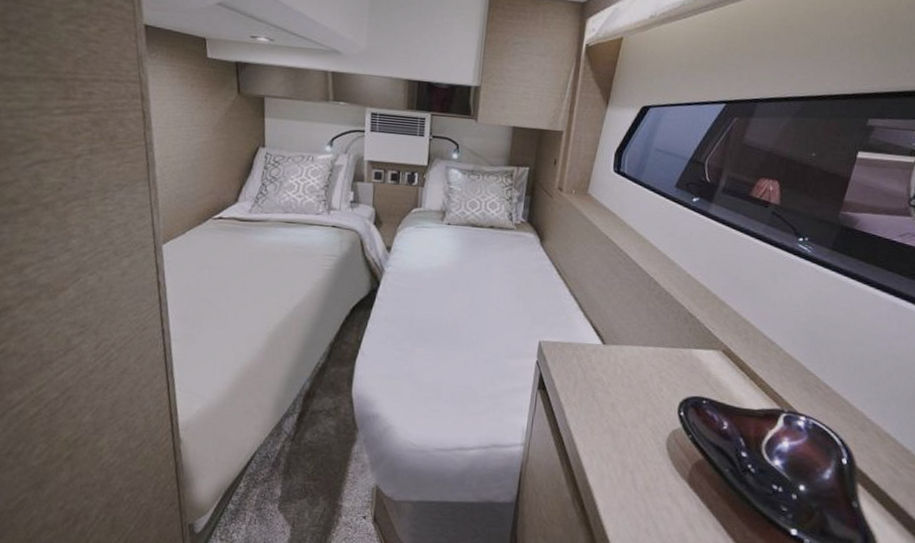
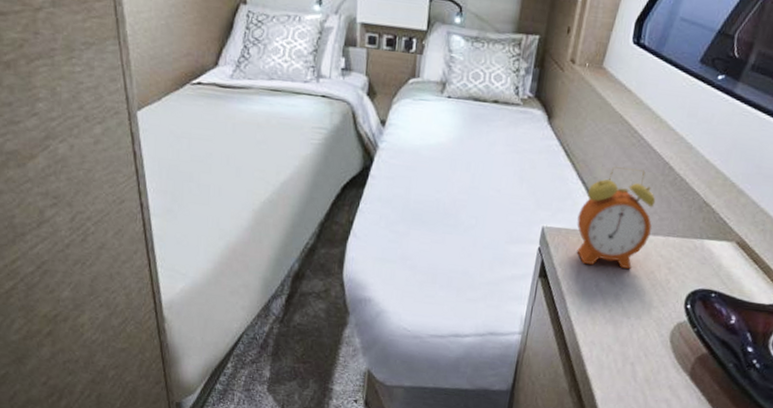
alarm clock: none [571,283,644,379] -> present [577,167,656,269]

